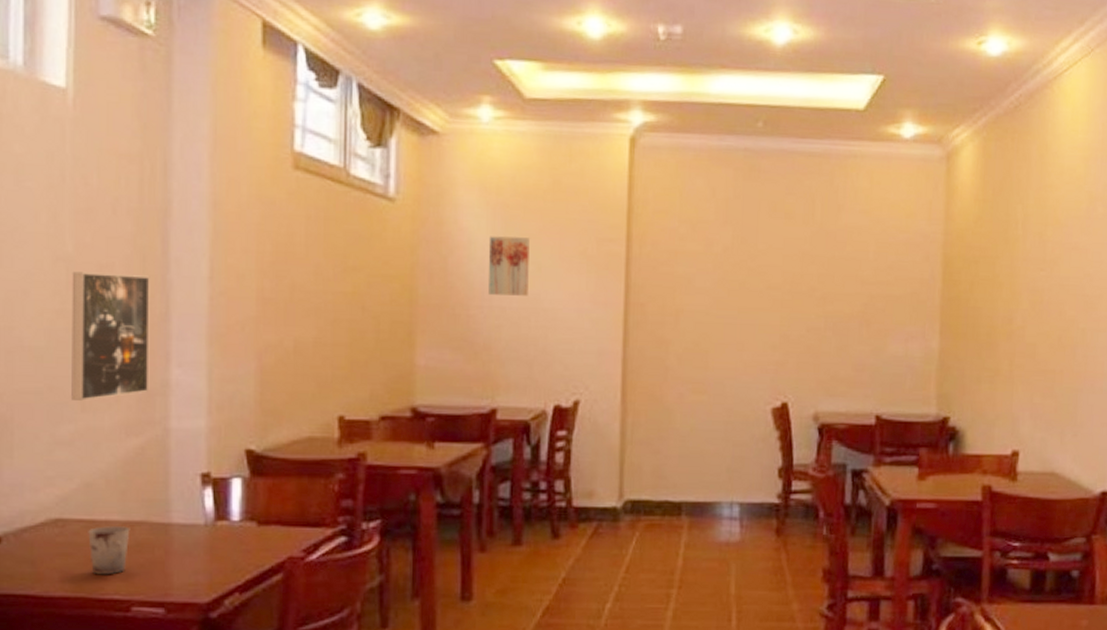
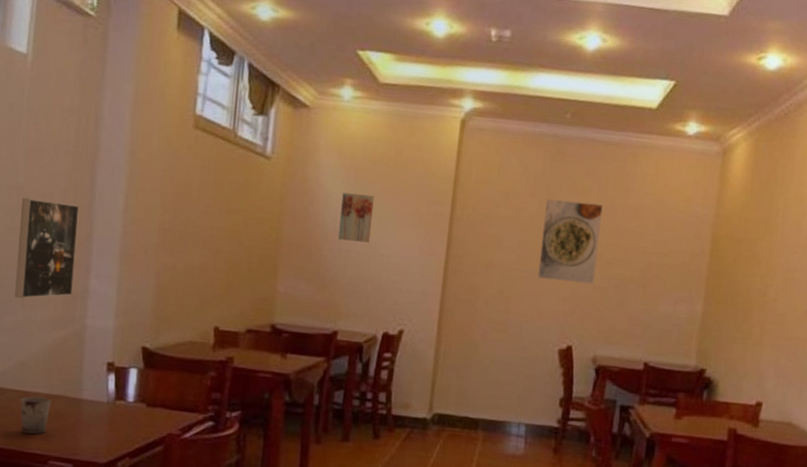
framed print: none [738,226,810,327] -> present [537,199,603,285]

